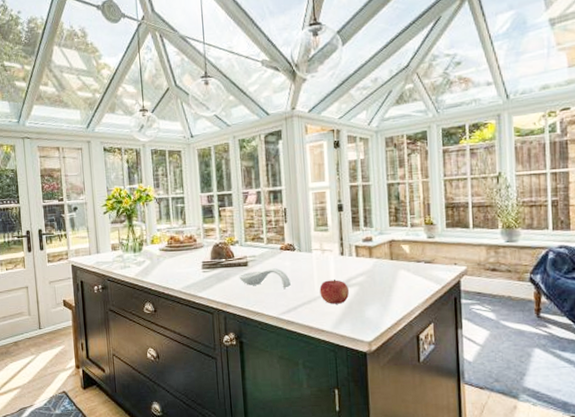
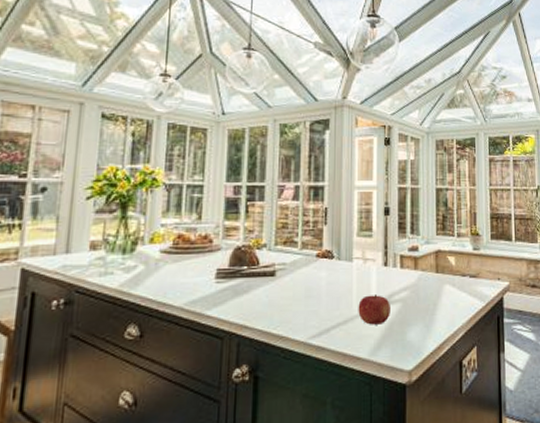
spoon rest: present [239,268,291,288] -> none [262,280,325,305]

